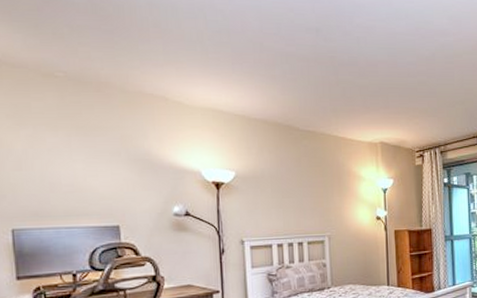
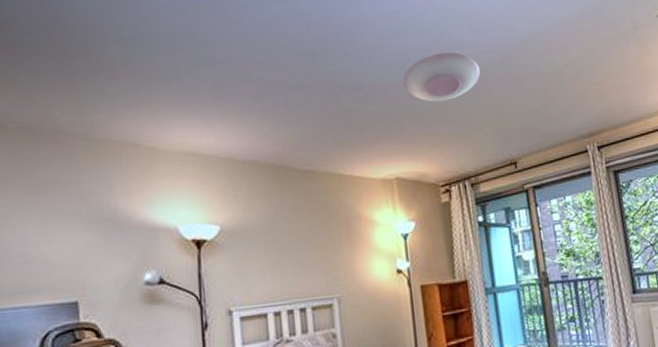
ceiling light: none [391,38,456,81] -> present [403,52,481,102]

